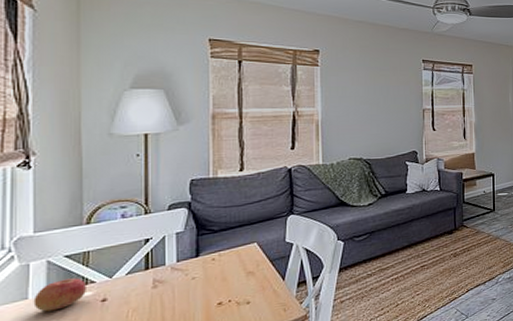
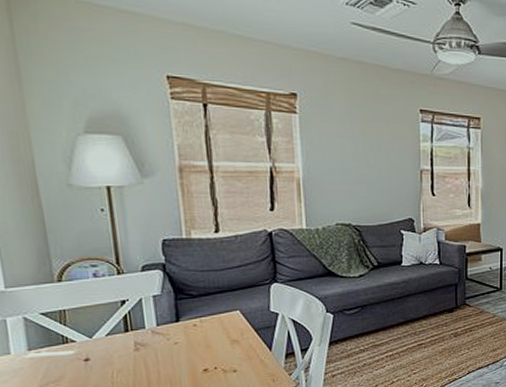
apple: present [33,278,86,312] -> none [16,336,68,368]

